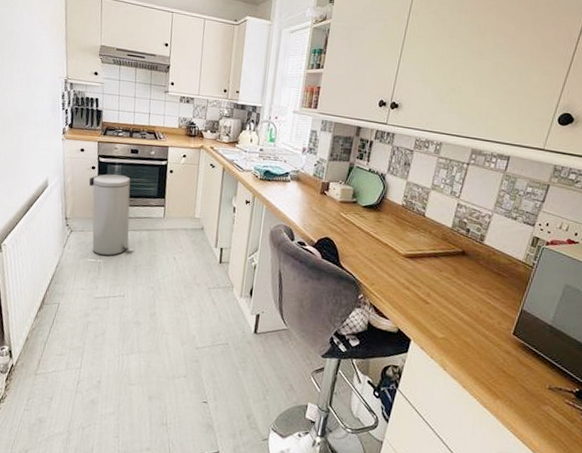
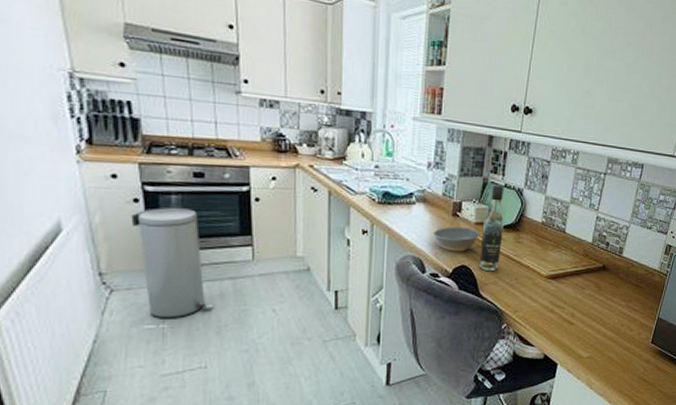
soup bowl: none [303,203,343,225] -> present [433,226,479,252]
bottle: none [341,169,368,246] -> present [479,184,505,272]

